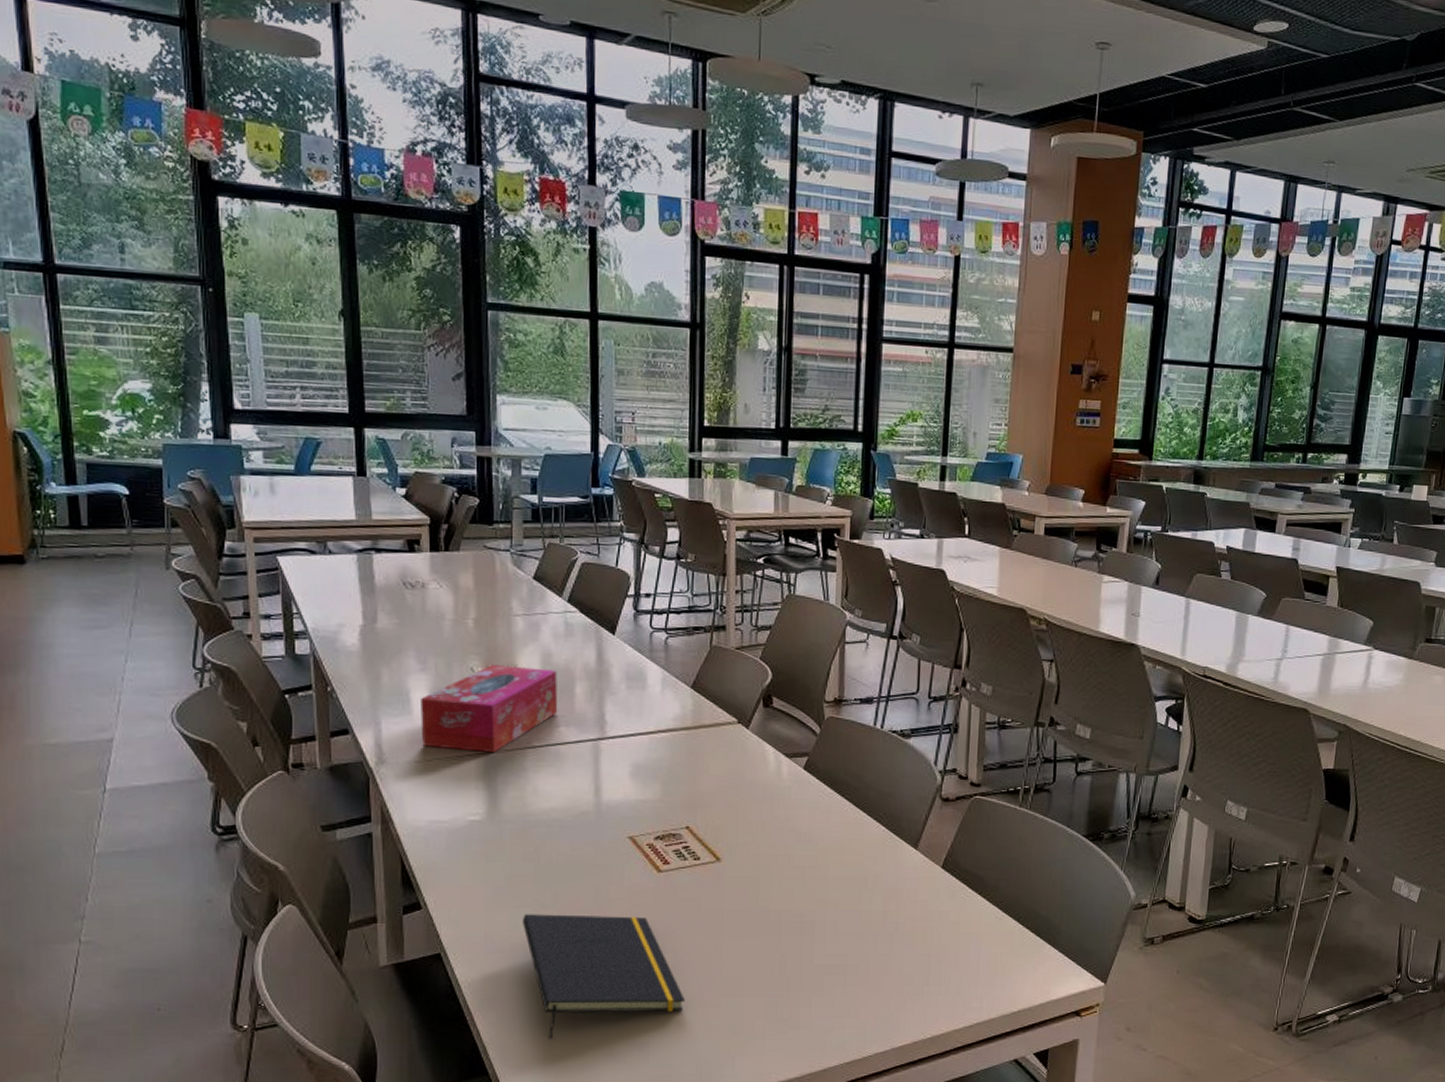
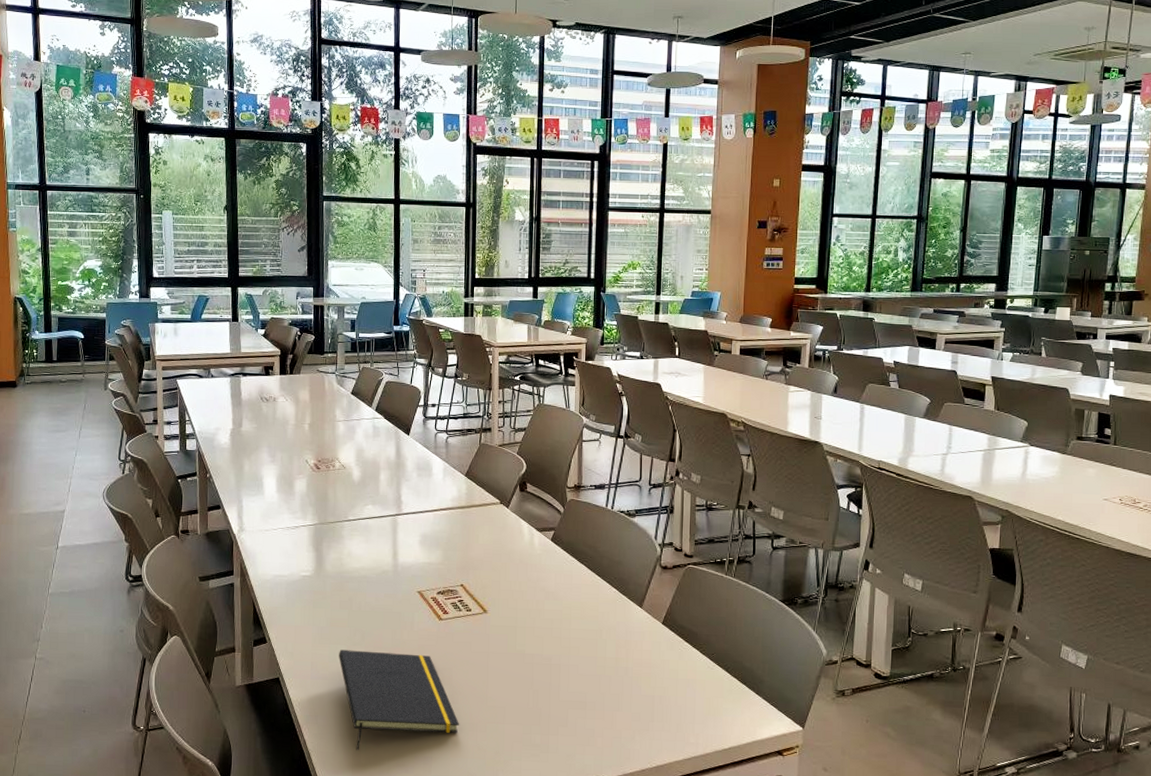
tissue box: present [421,665,558,754] -> none [270,458,367,525]

